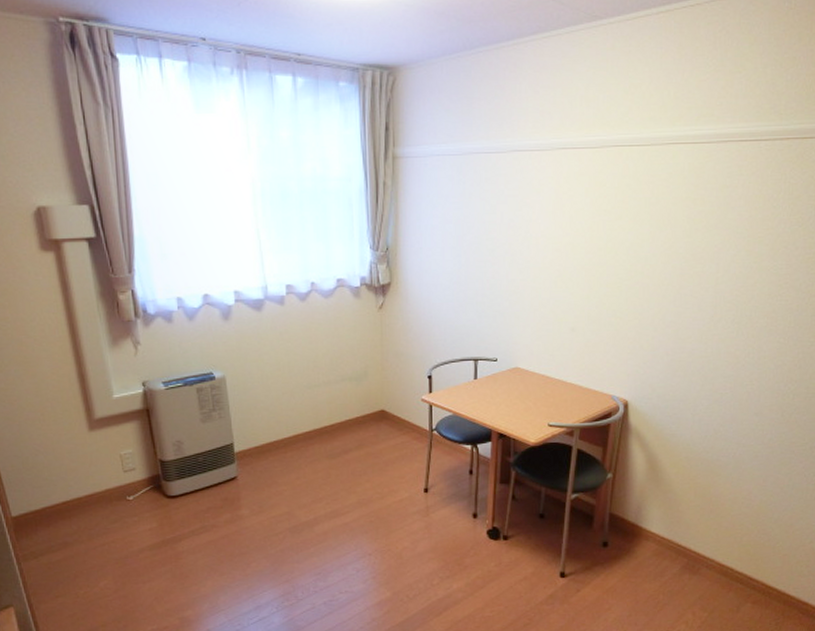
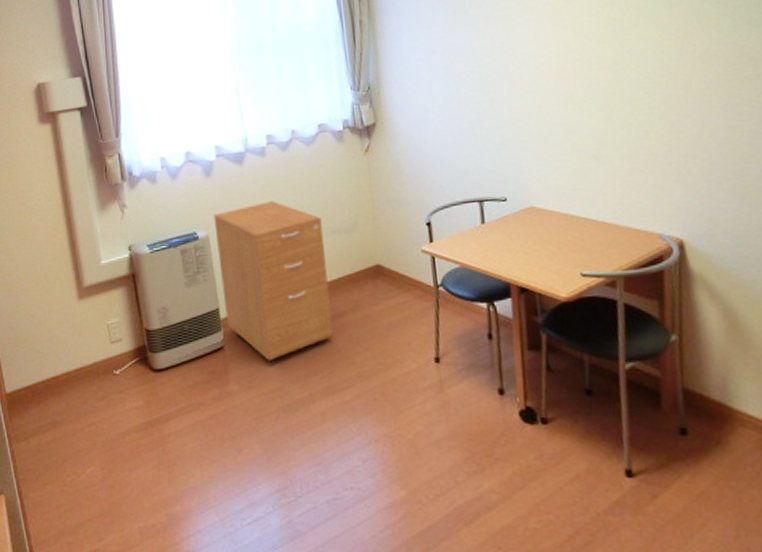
desk: none [231,348,338,490] -> present [213,201,333,361]

